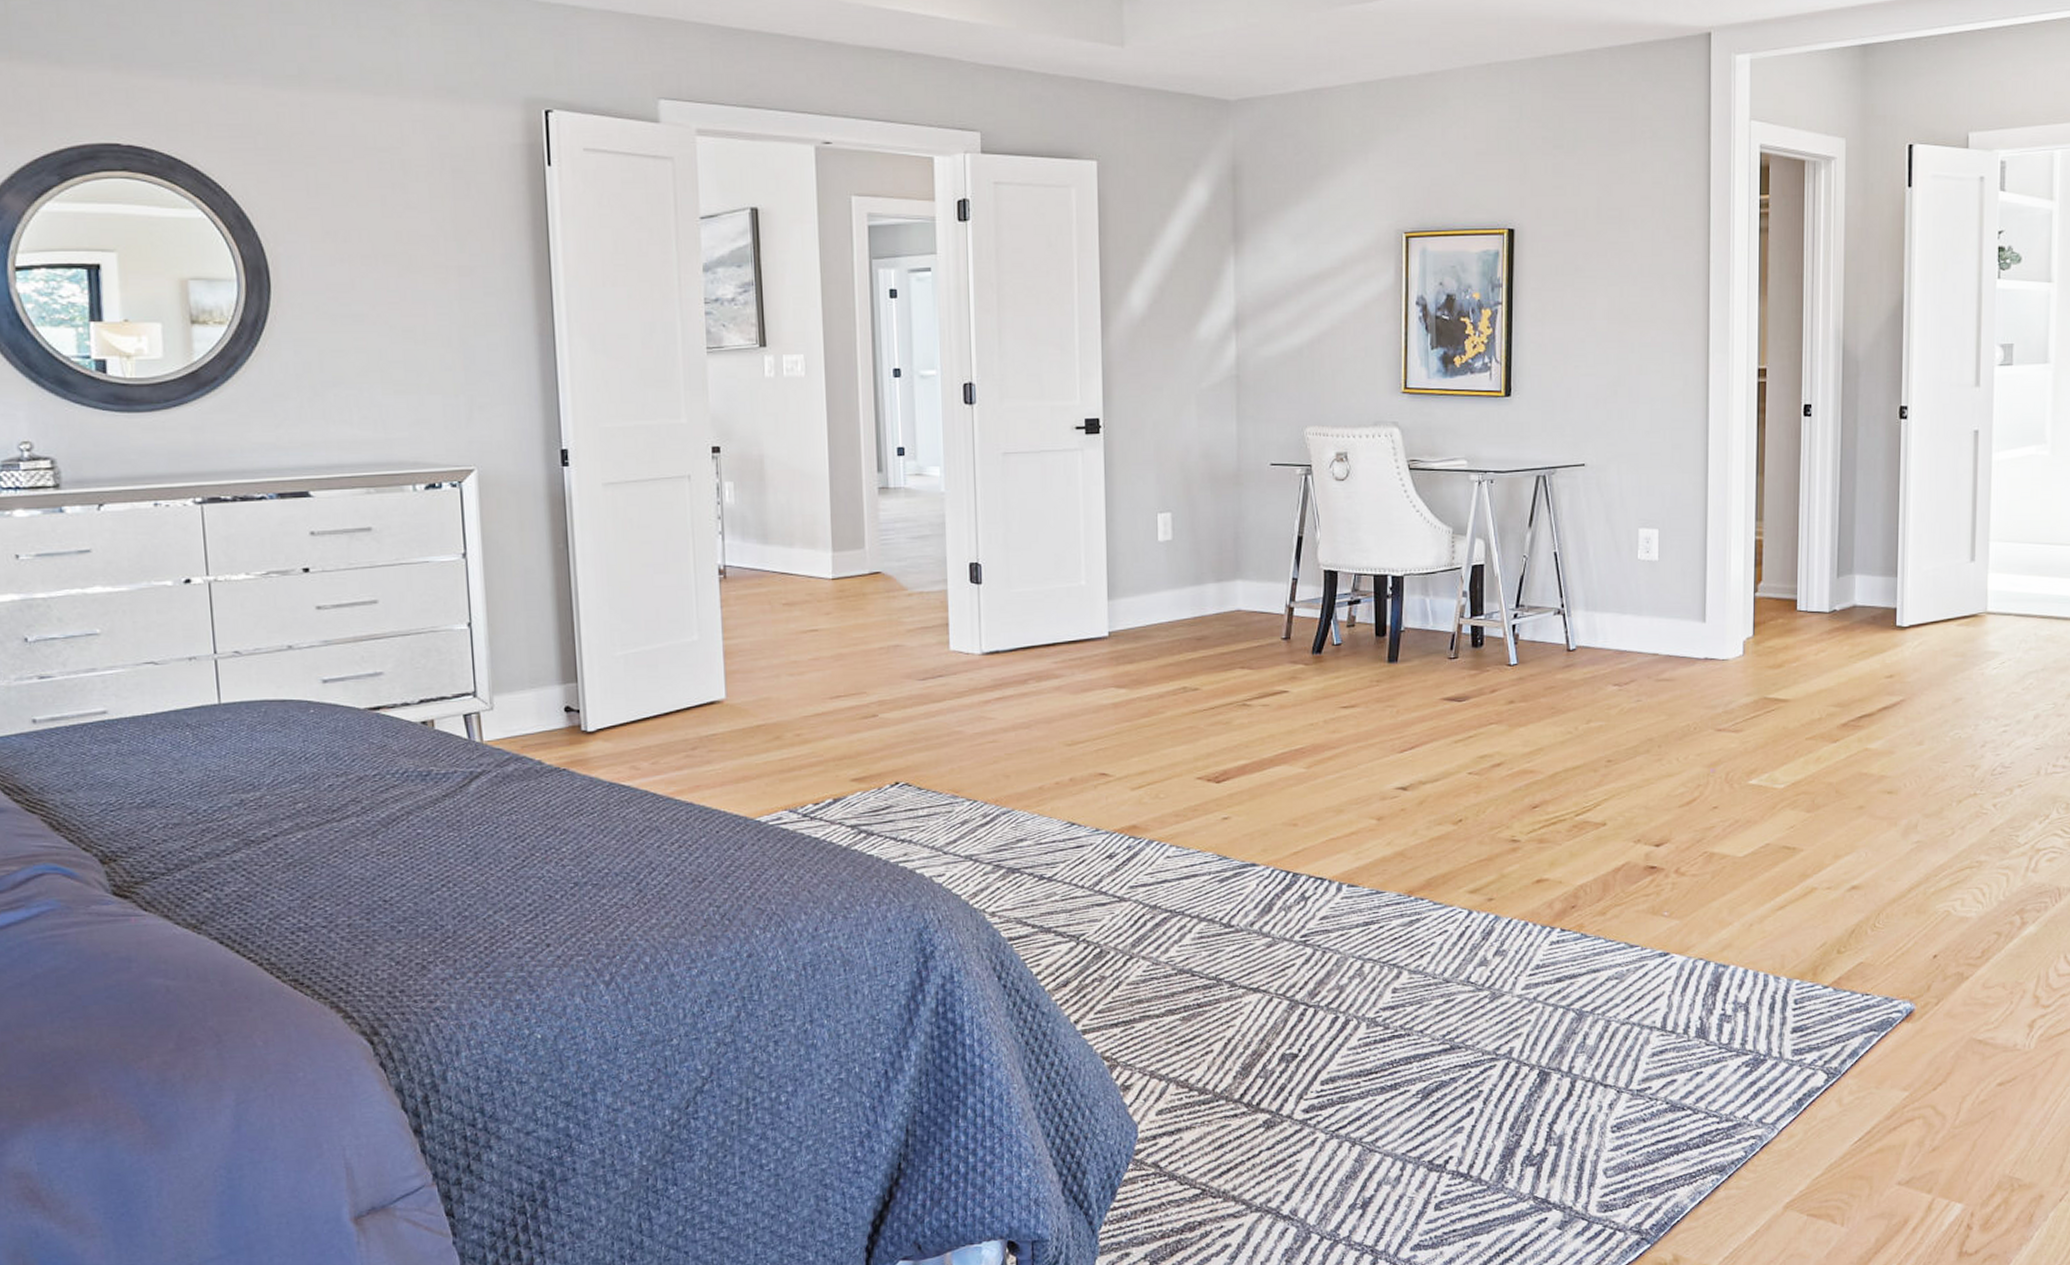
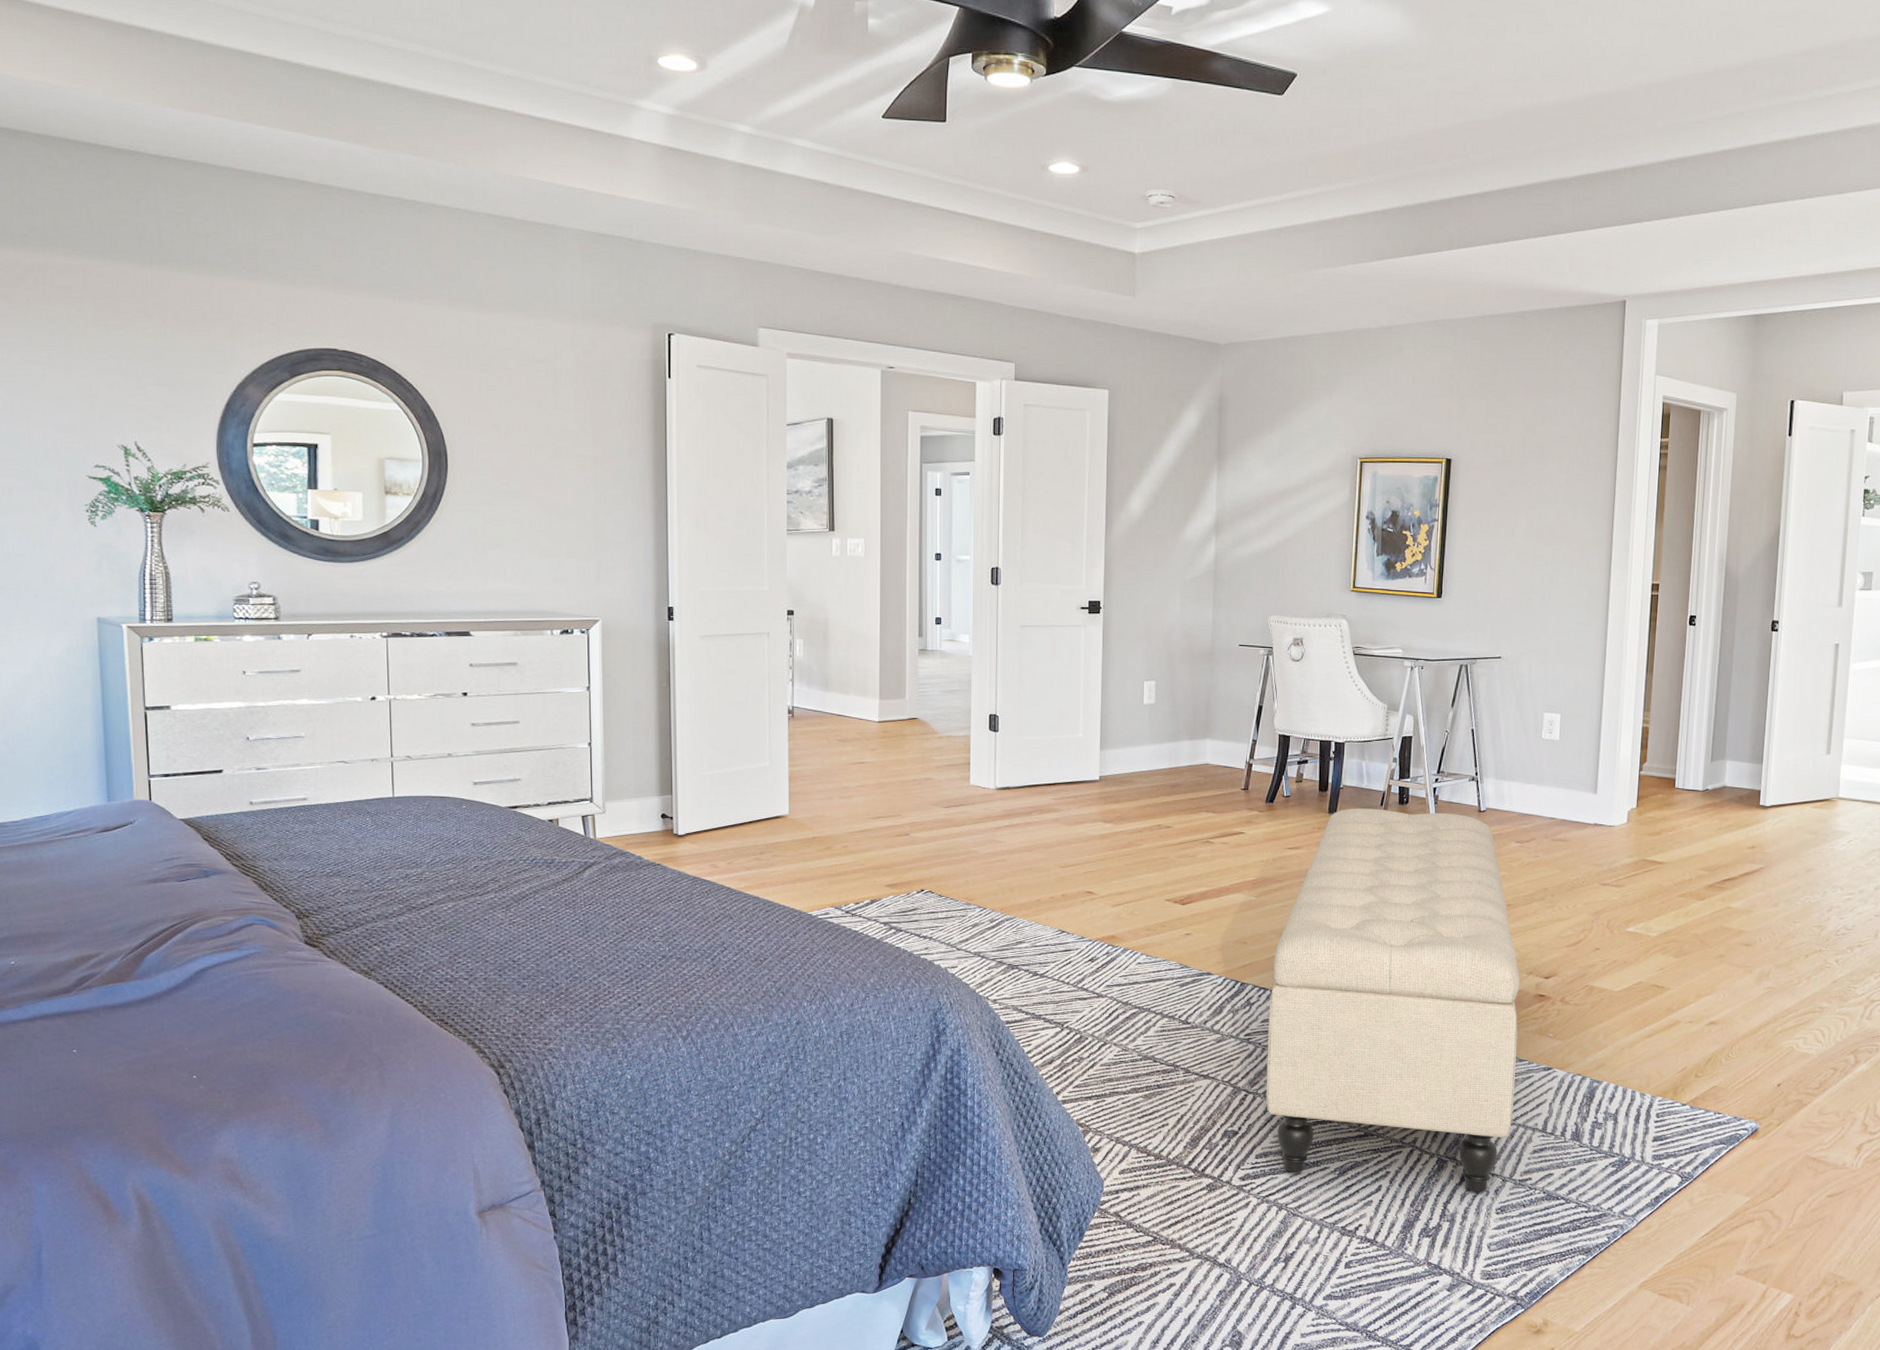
bench: none [1328,654,1627,1108] -> present [1266,808,1520,1193]

